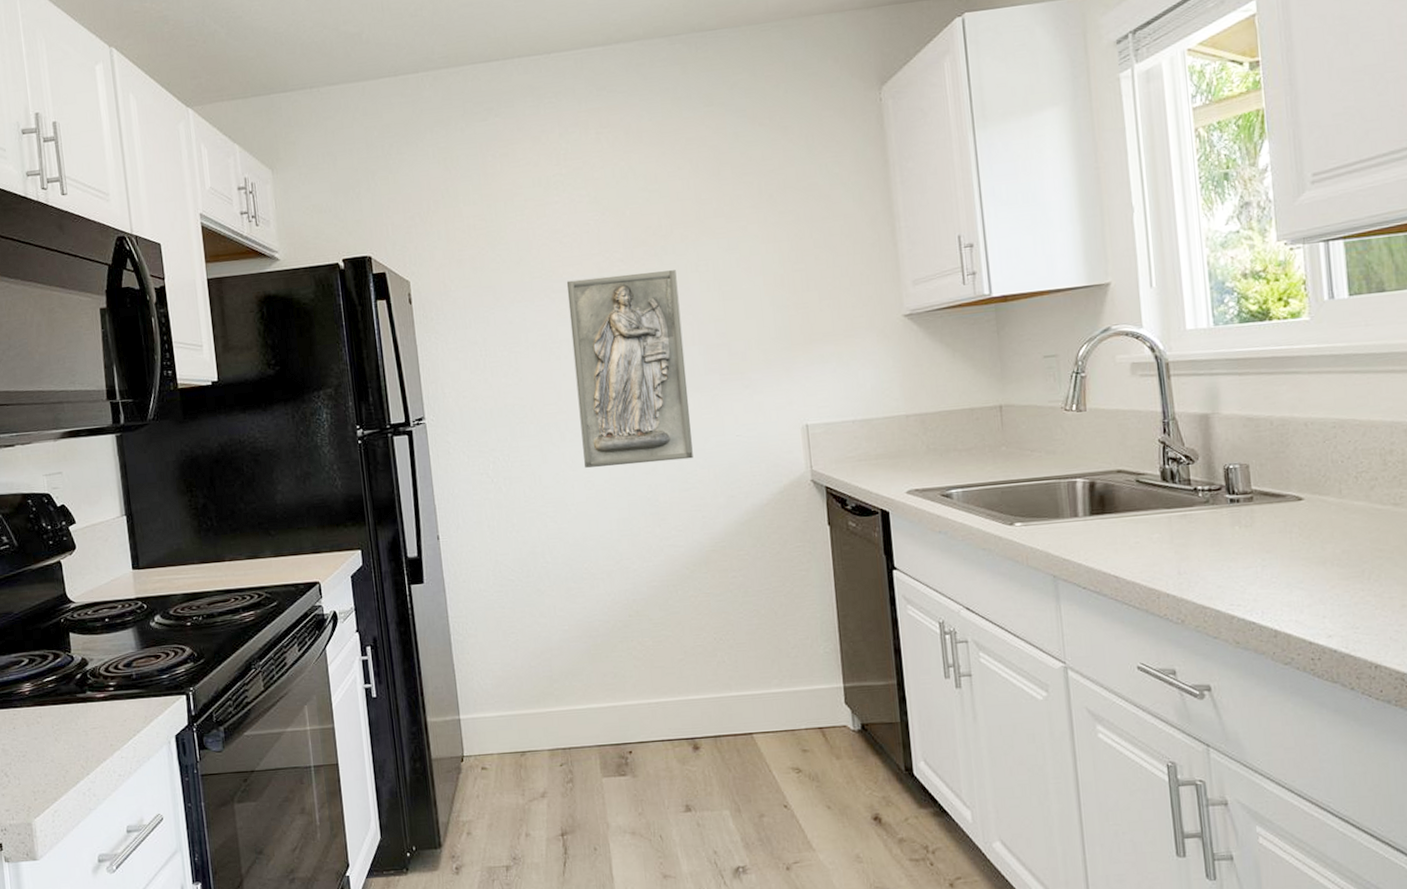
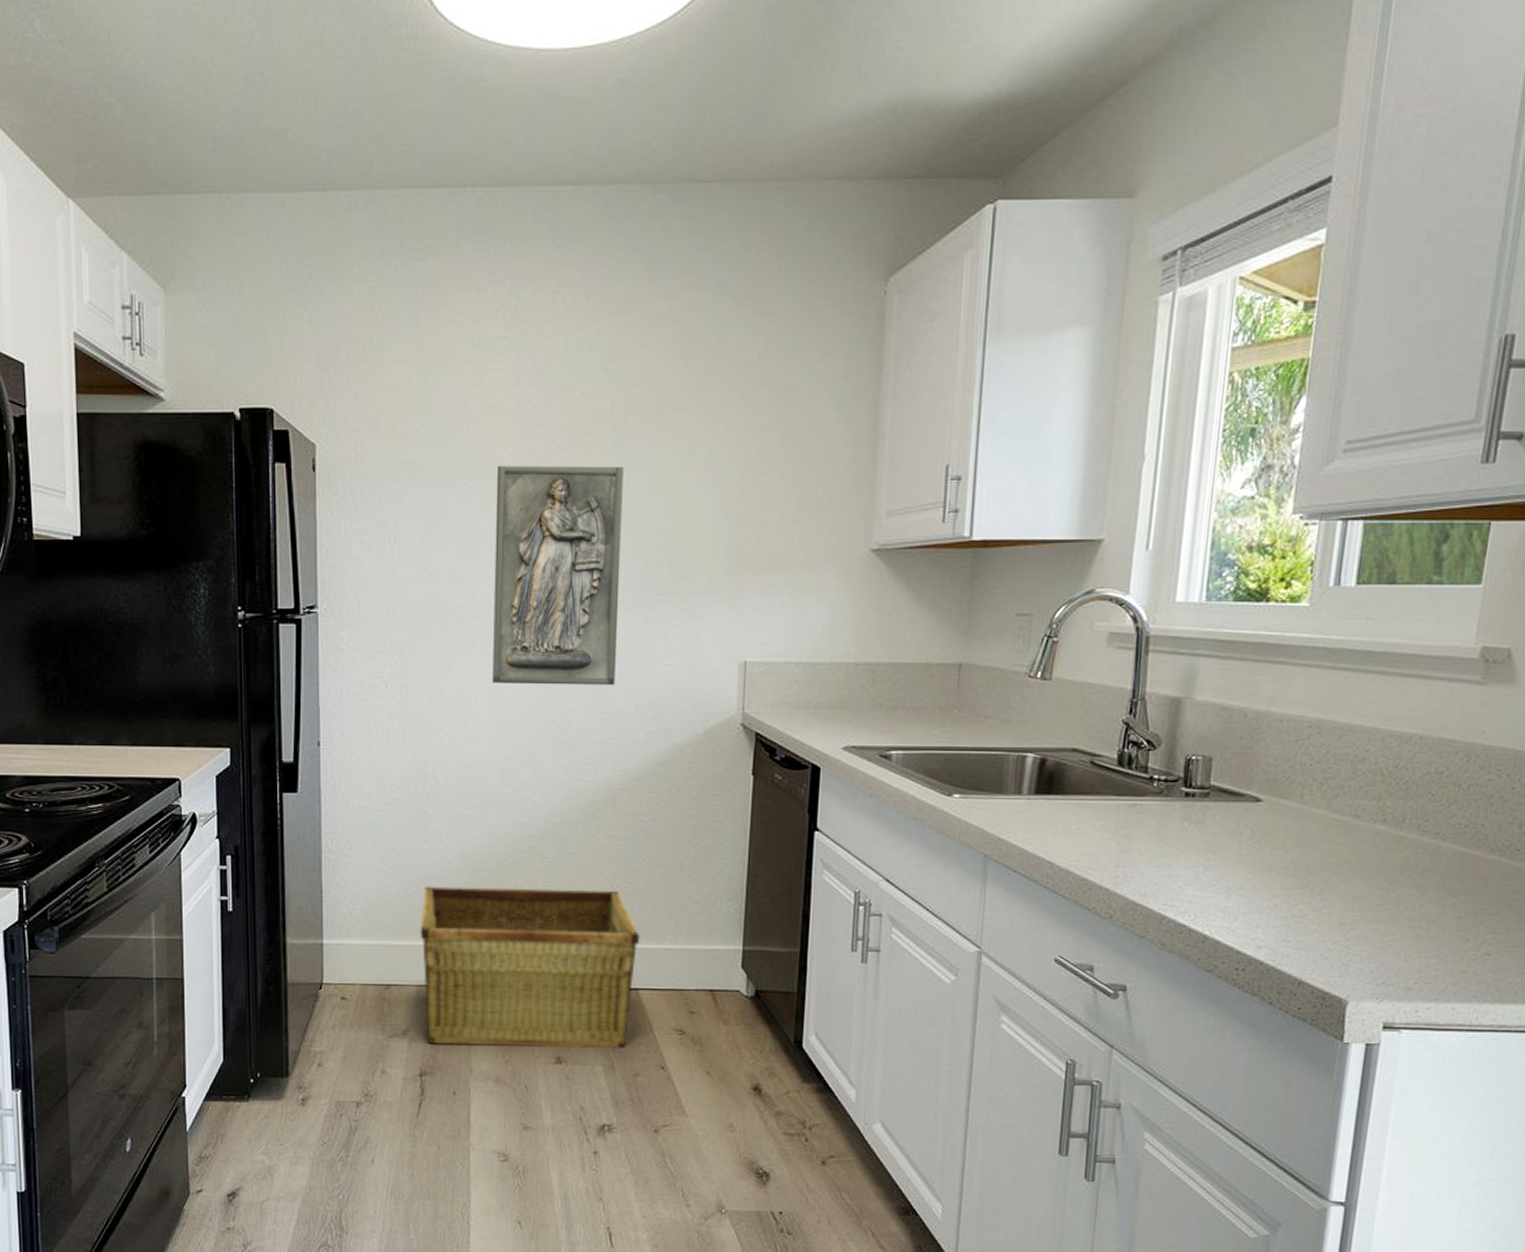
hamper: none [545,644,748,804] -> present [420,886,640,1049]

